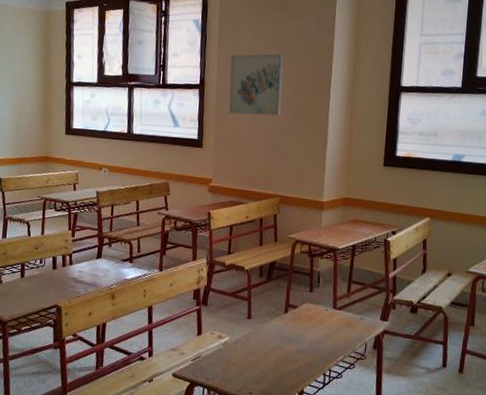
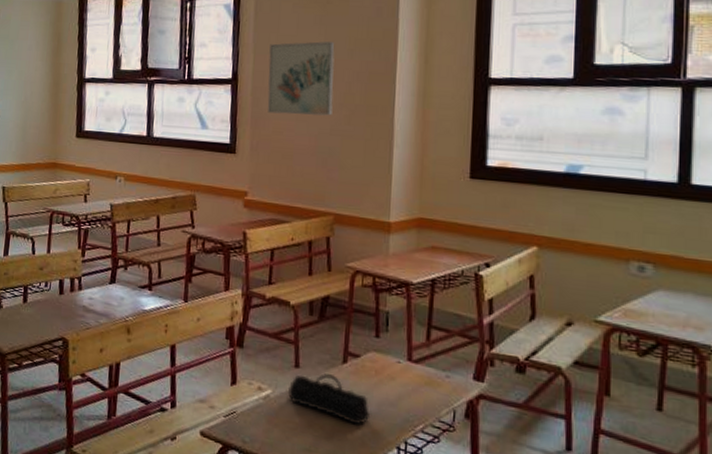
pencil case: none [241,322,305,360] -> present [287,373,371,425]

